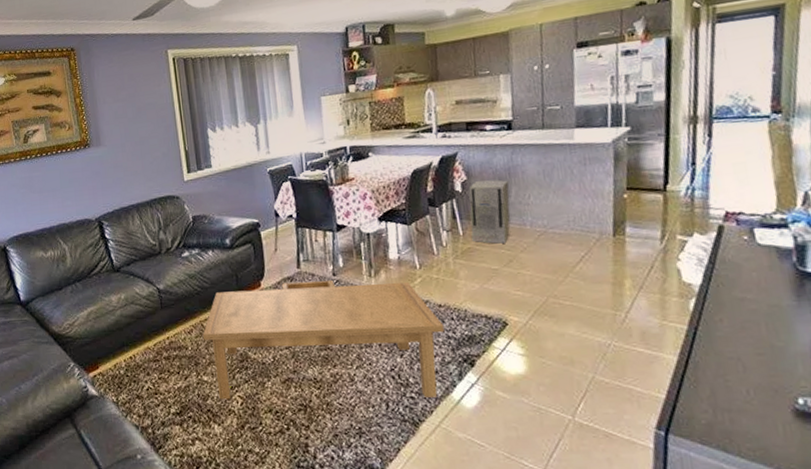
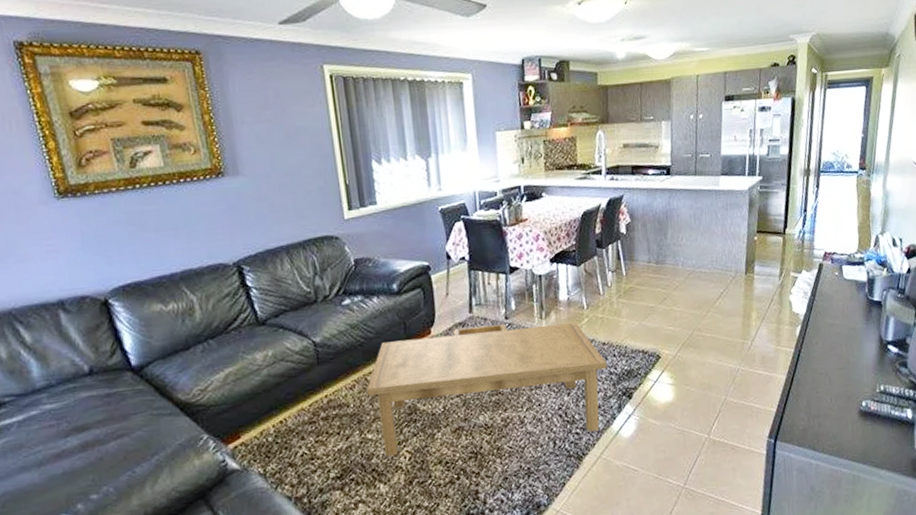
air purifier: present [468,179,511,244] -> none [632,222,666,283]

